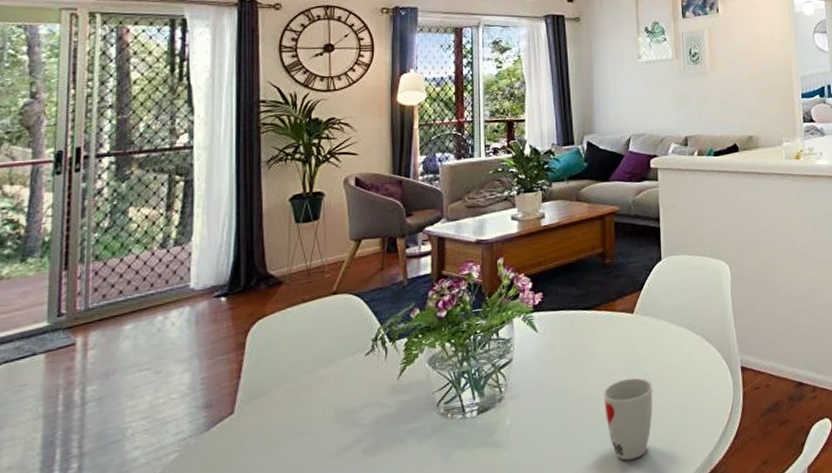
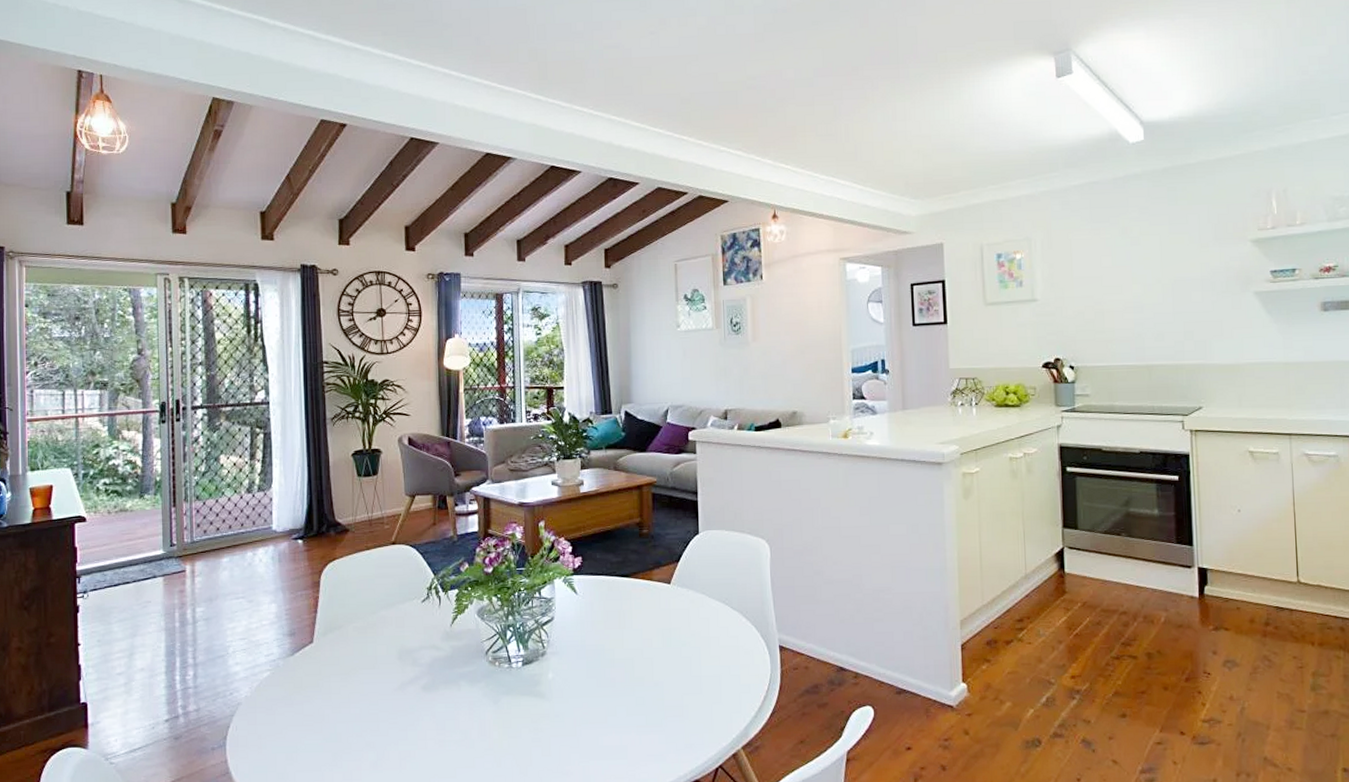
cup: present [604,378,653,461] -> none [641,646,689,724]

